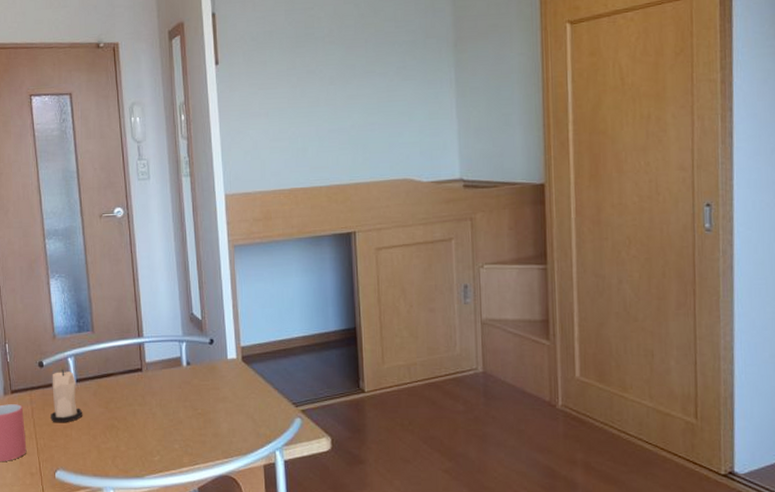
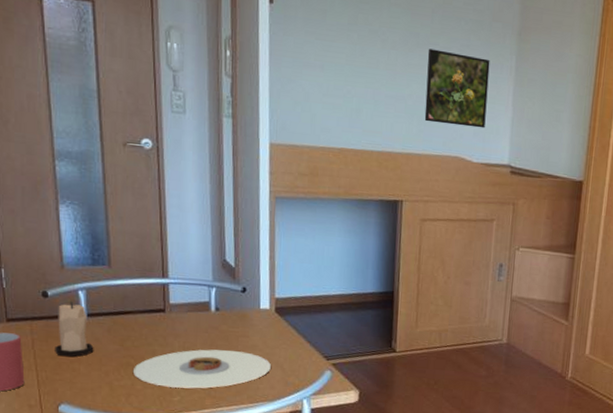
plate: none [116,404,242,447] -> present [132,349,271,389]
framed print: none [365,76,431,149] -> present [424,48,490,129]

